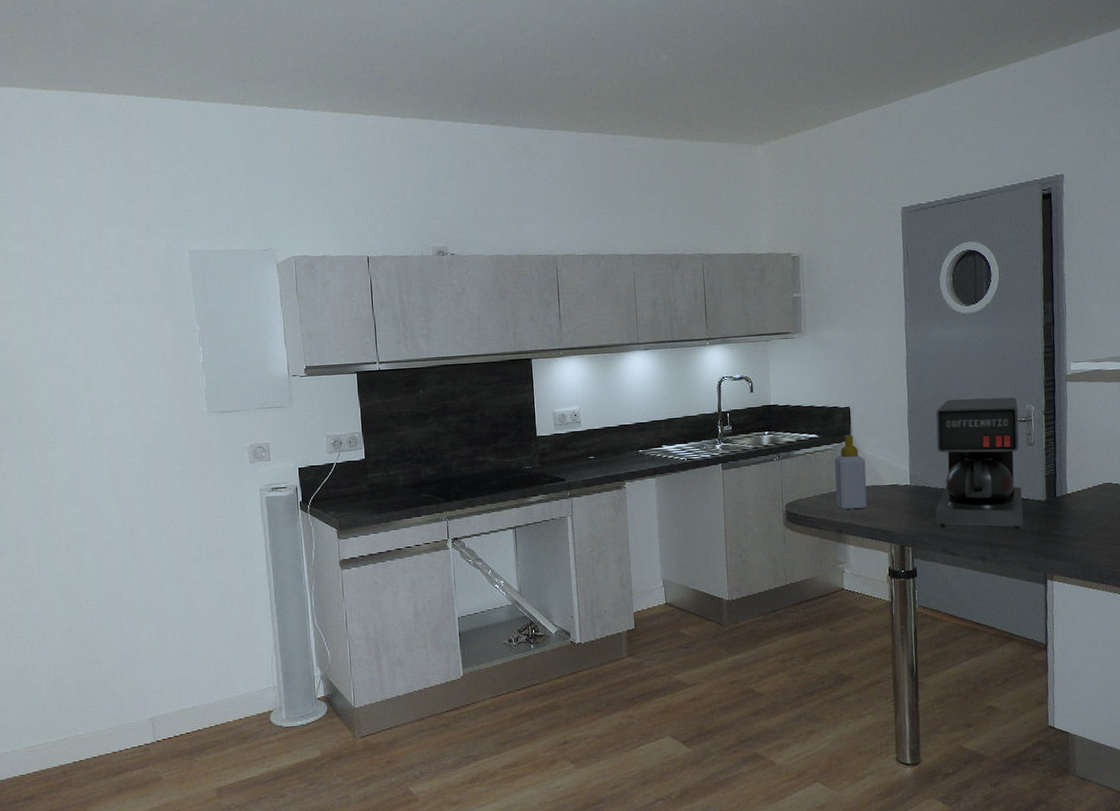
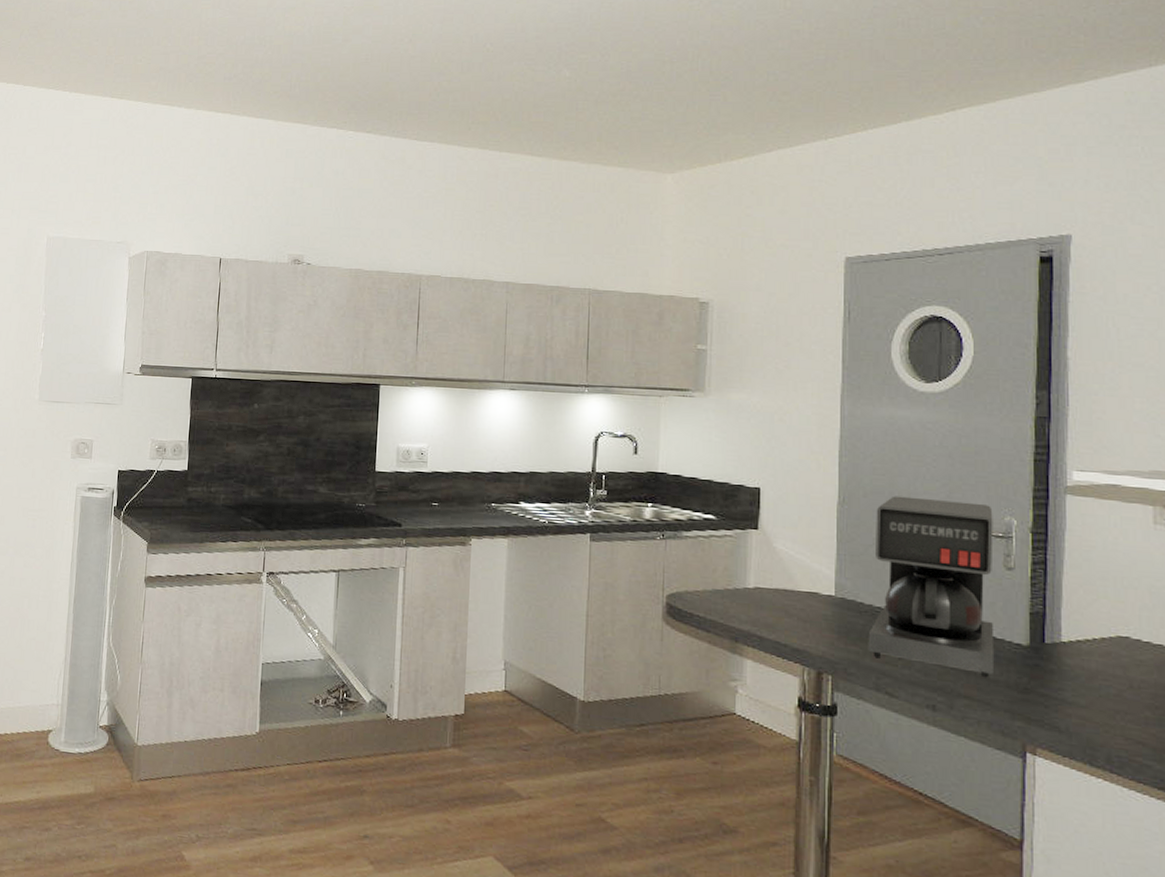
soap bottle: present [834,434,867,510] -> none [733,521,776,616]

